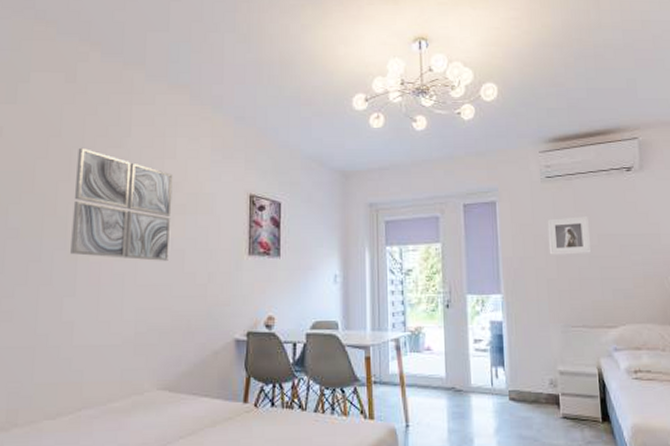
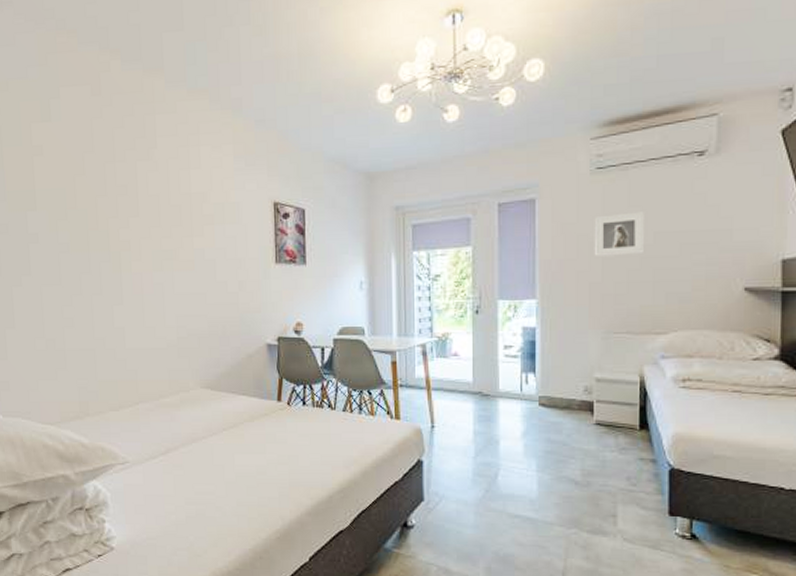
wall art: present [70,147,173,261] -> none [110,161,202,271]

